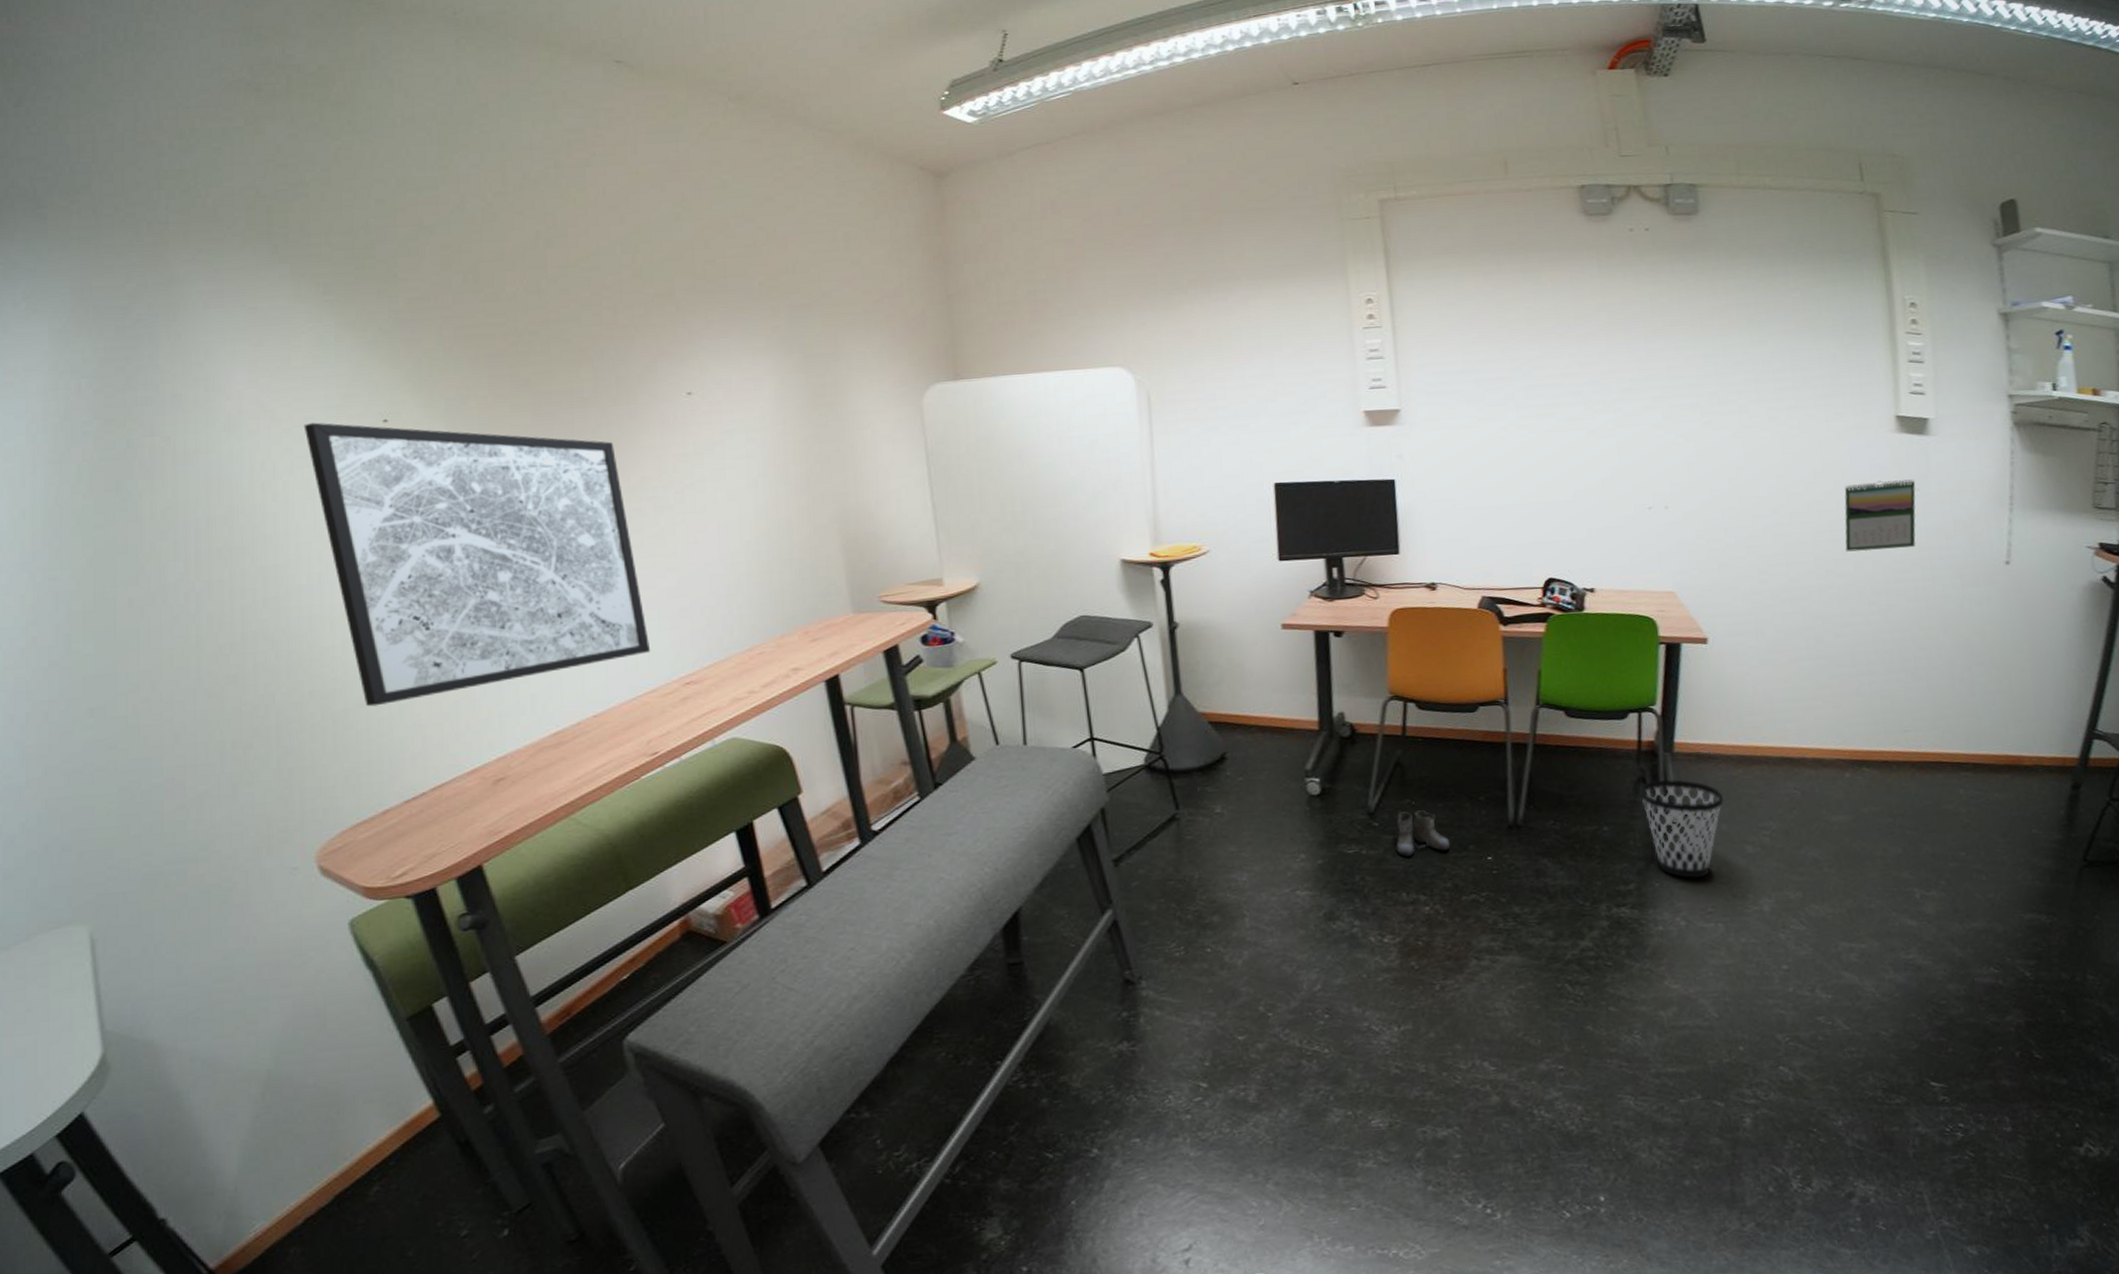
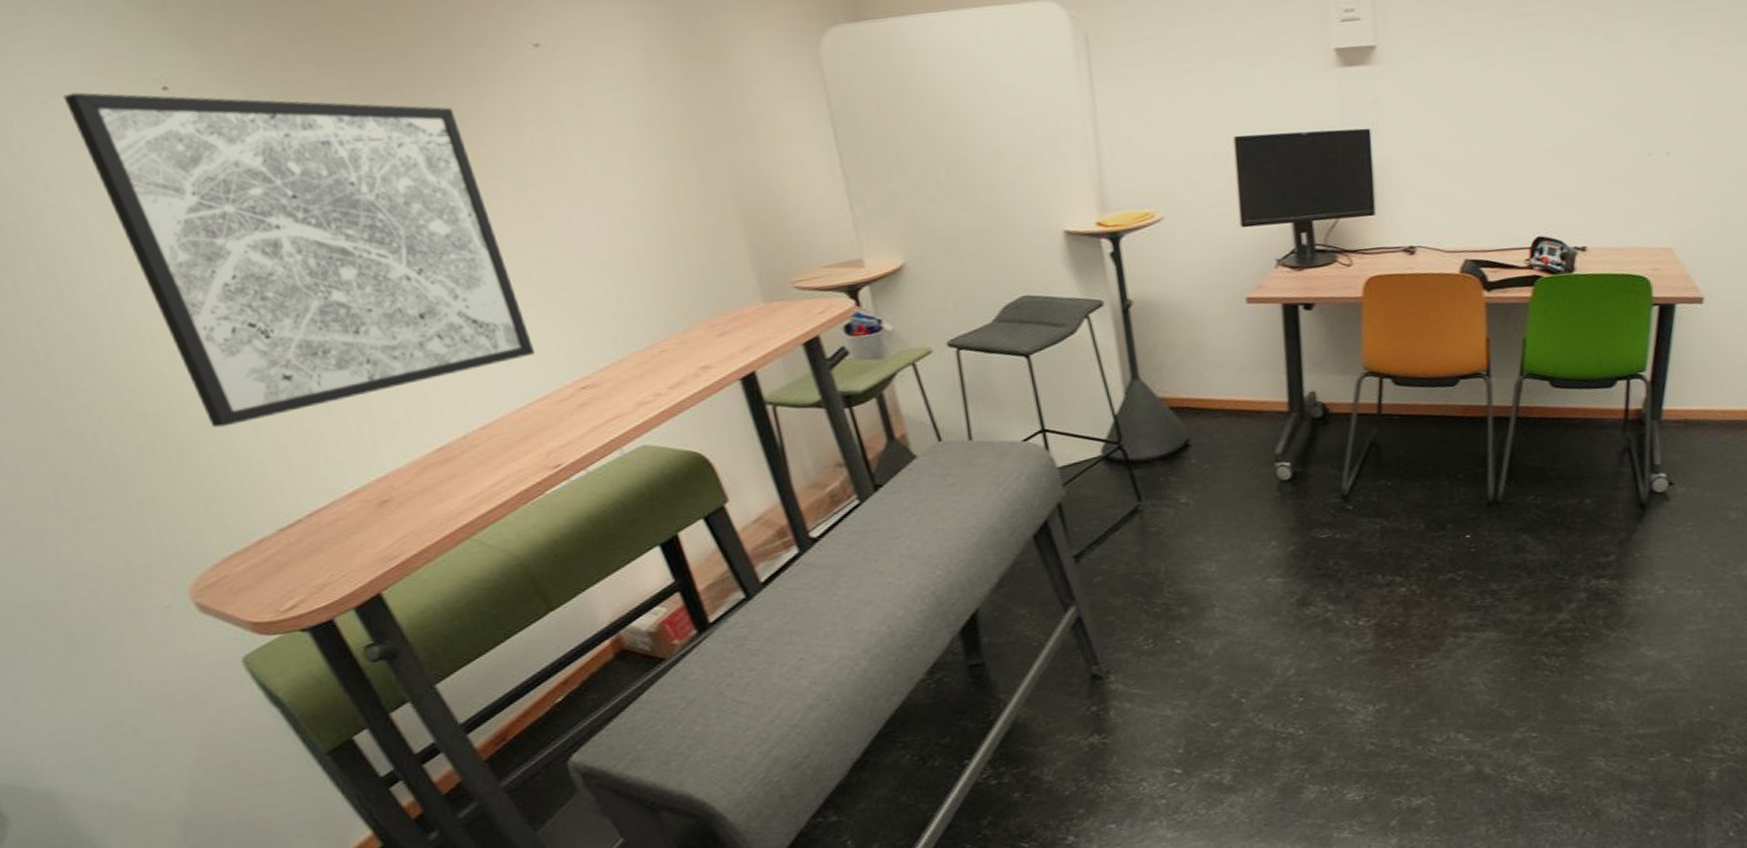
boots: present [1396,810,1451,856] -> none [1371,490,1428,539]
wastebasket: present [1639,779,1724,879] -> none [1624,448,1711,548]

